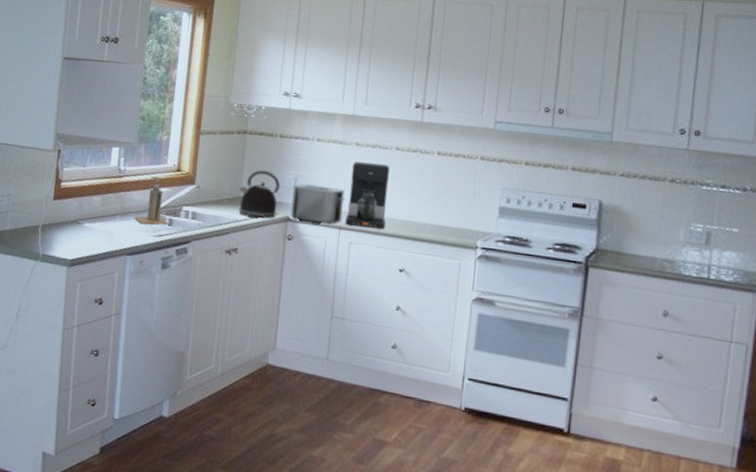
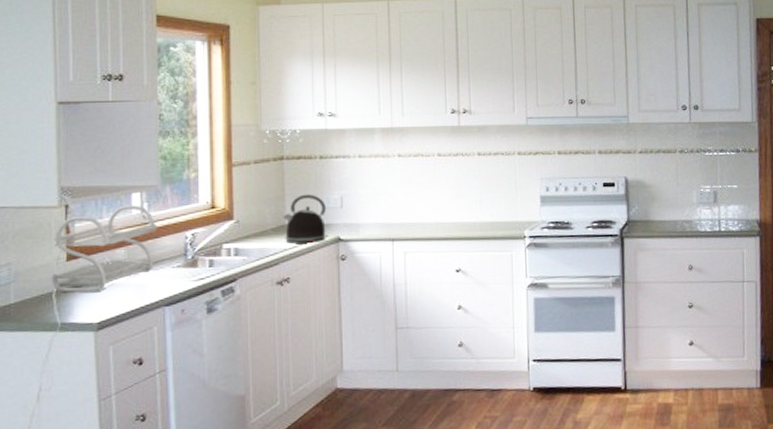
dish rack: none [39,157,130,232] -> present [51,205,157,293]
soap dispenser: present [134,176,169,226] -> none [168,217,210,271]
toaster: present [290,183,345,226] -> none [340,200,394,240]
coffee maker: present [345,161,390,230] -> none [397,172,437,237]

